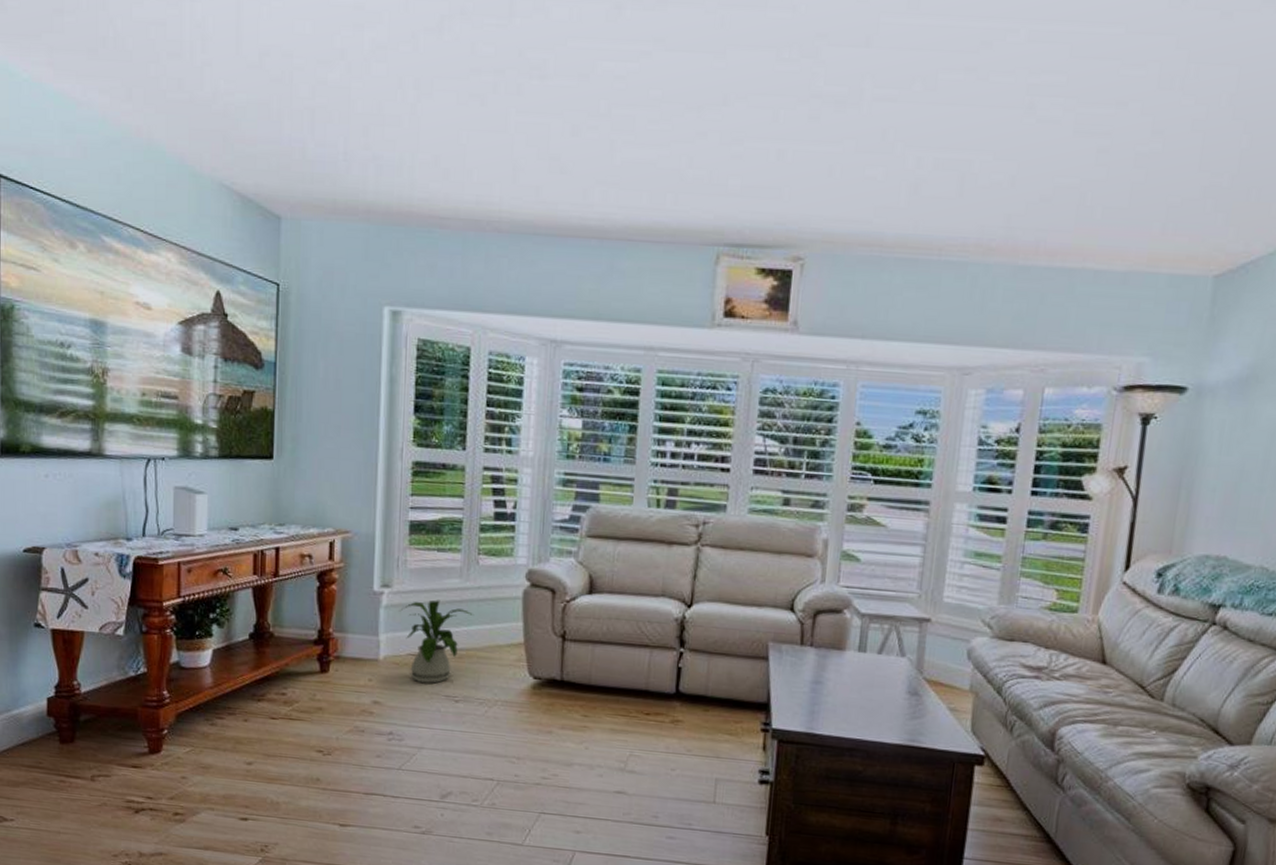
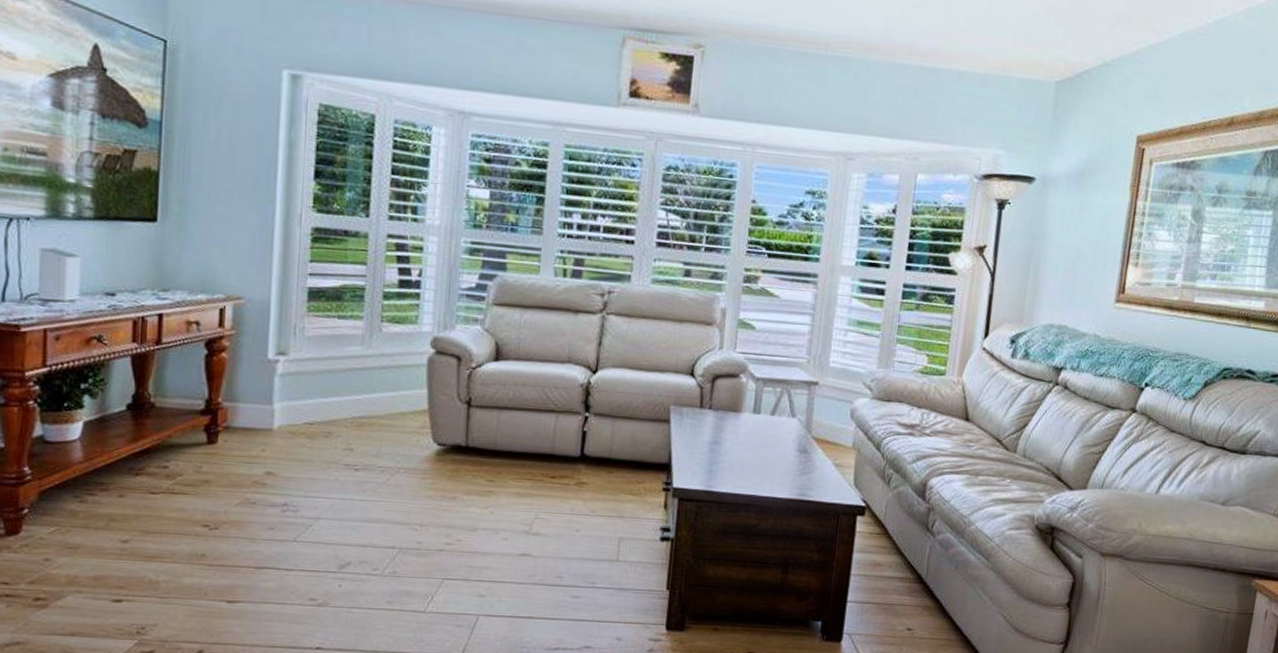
house plant: present [400,600,475,684] -> none [297,367,377,453]

